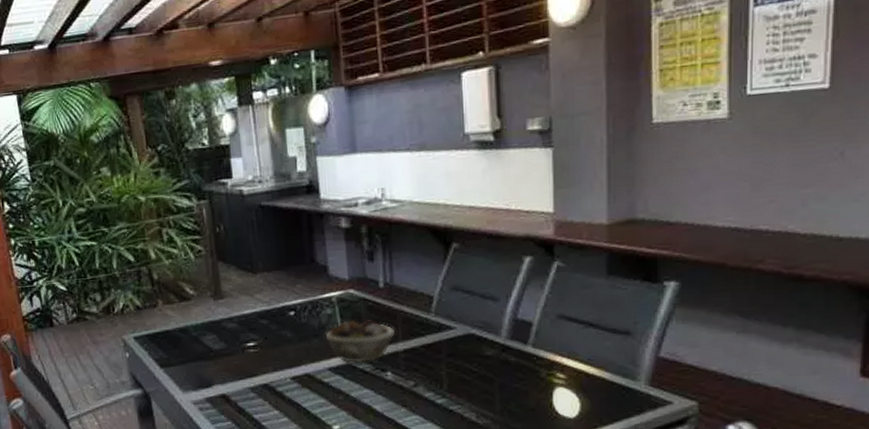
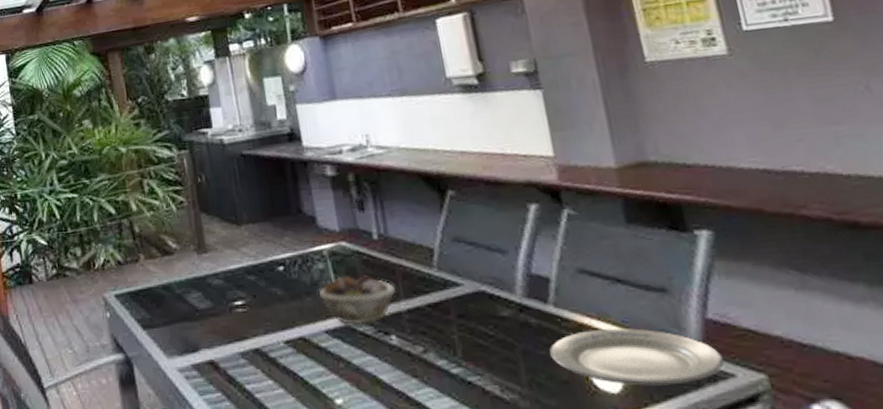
plate: none [523,365,666,412] -> present [549,328,725,386]

